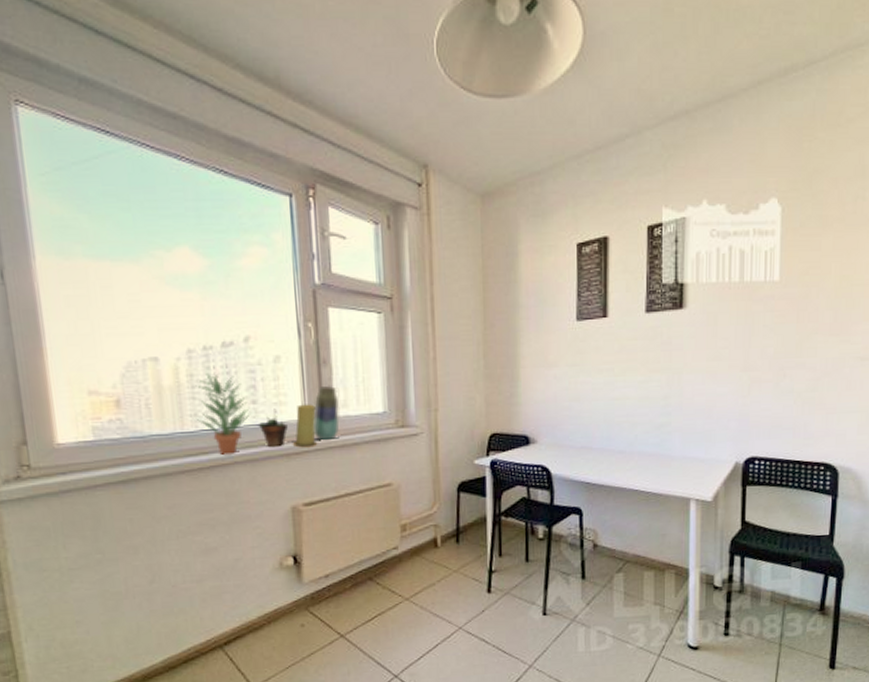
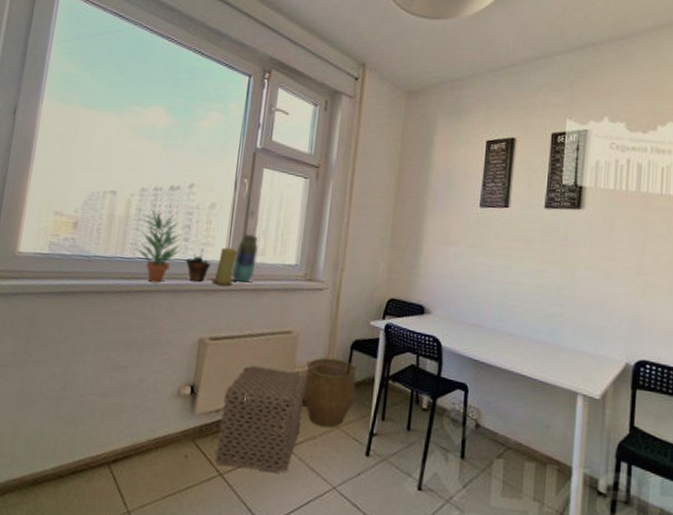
pouf: none [331,524,418,627] -> present [214,366,307,473]
basket: none [413,504,470,573] -> present [303,357,357,428]

